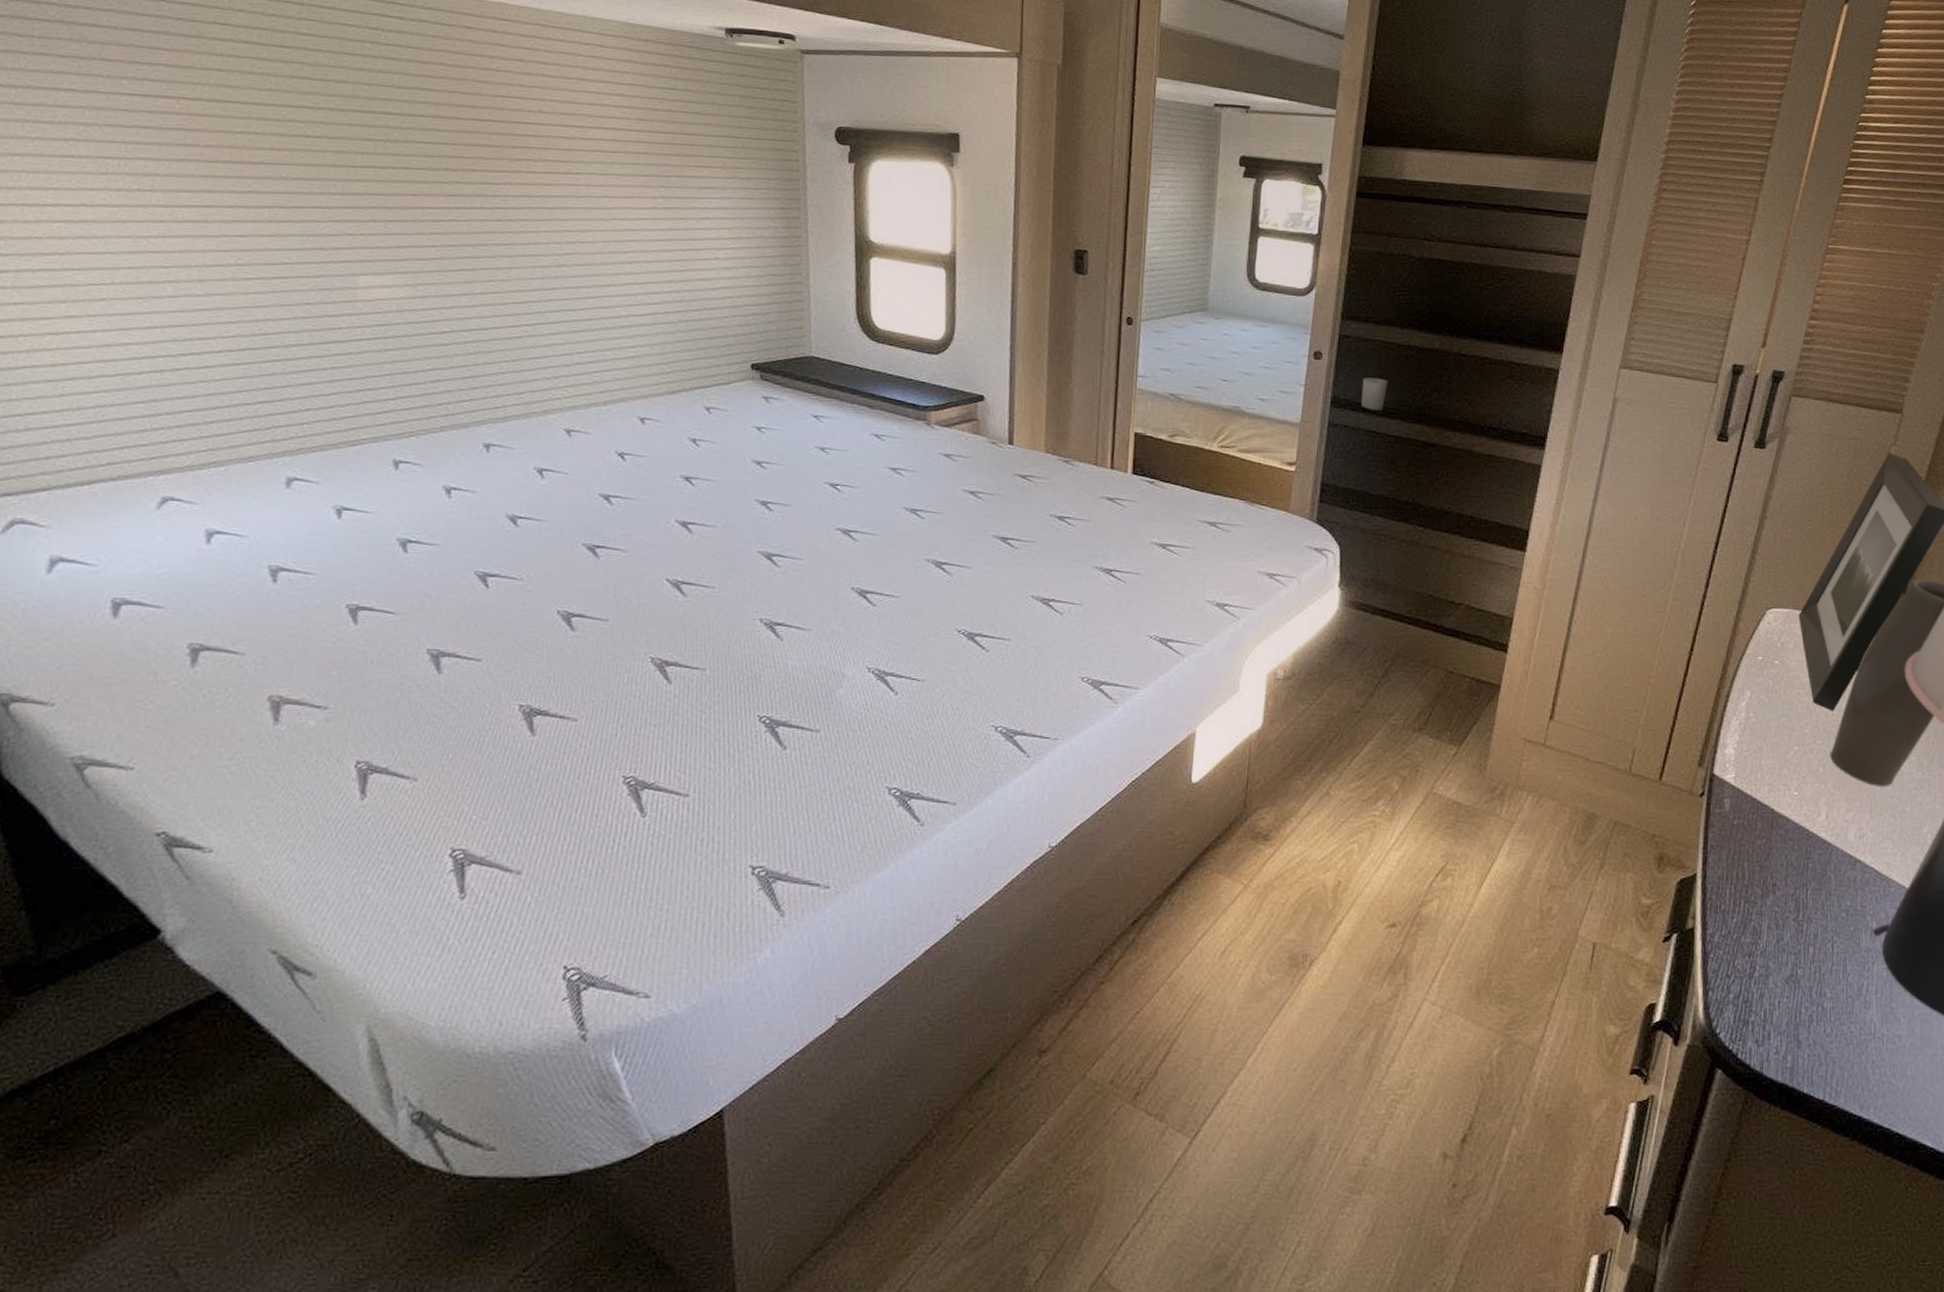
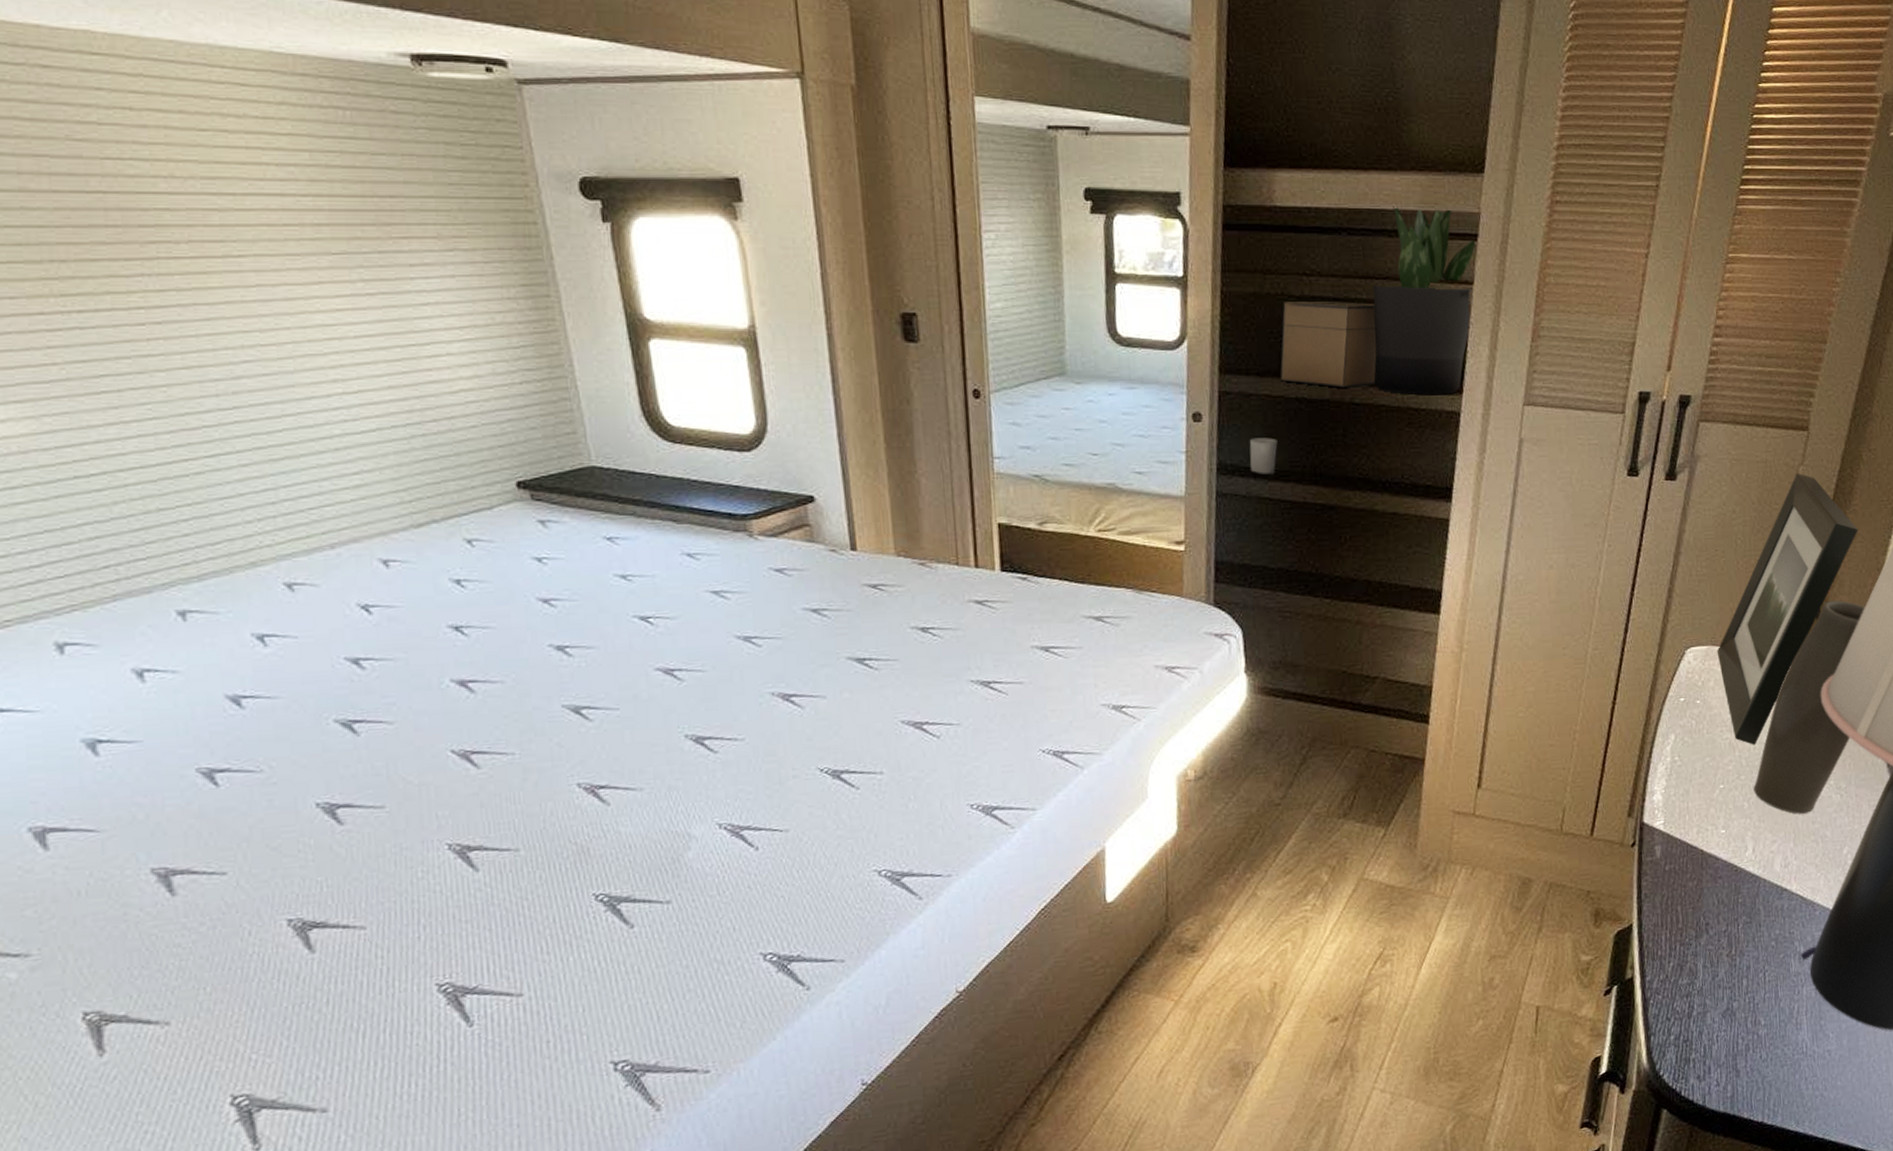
decorative box: none [1395,262,1487,340] -> present [1280,301,1377,388]
planter: none [1480,185,1586,353] -> present [1373,206,1477,396]

